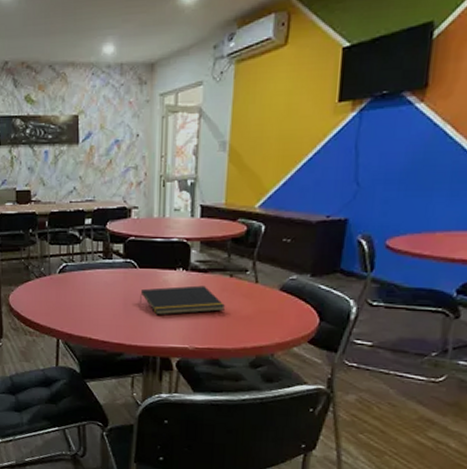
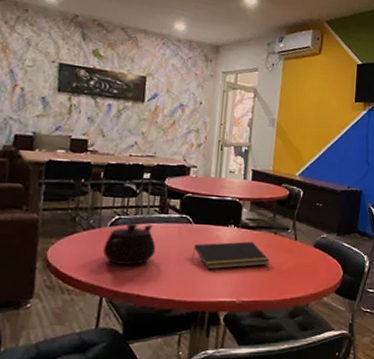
teapot: none [56,270,103,310] -> present [103,223,156,265]

